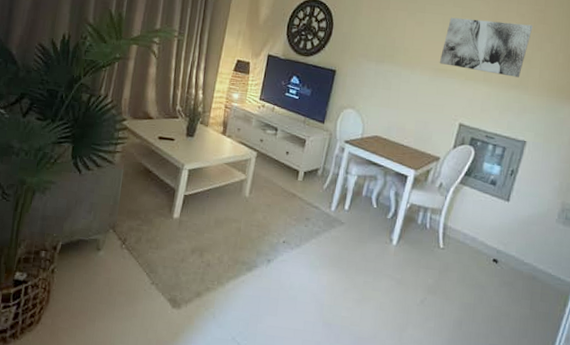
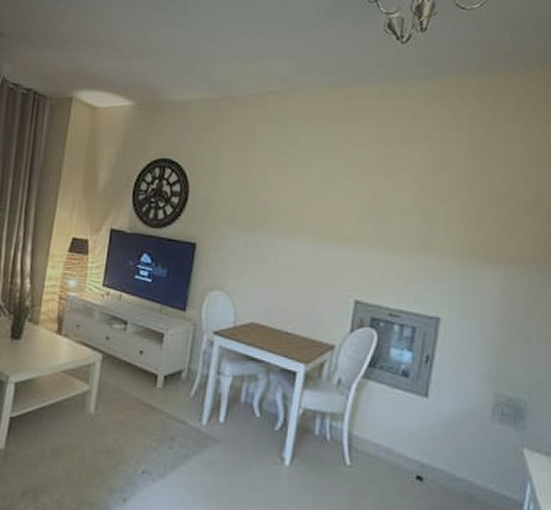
wall art: present [439,17,534,78] -> none [322,170,432,239]

